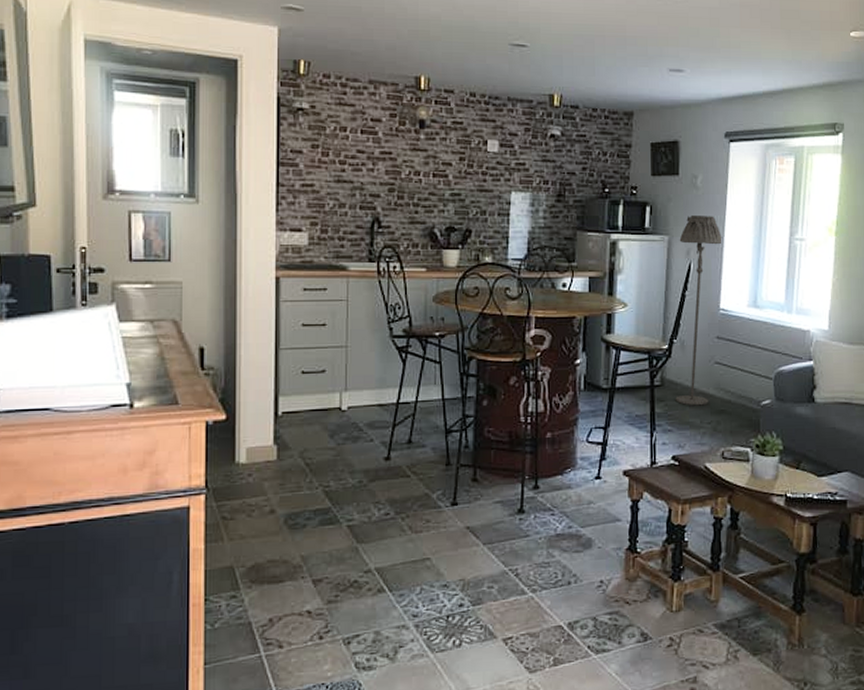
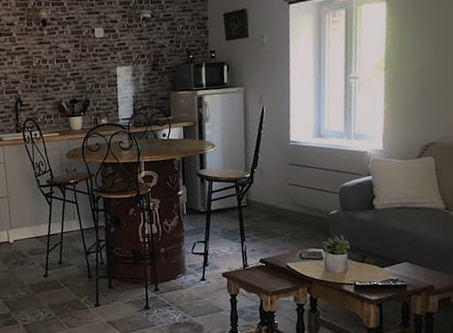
floor lamp: present [675,216,722,406] -> none [252,67,288,220]

